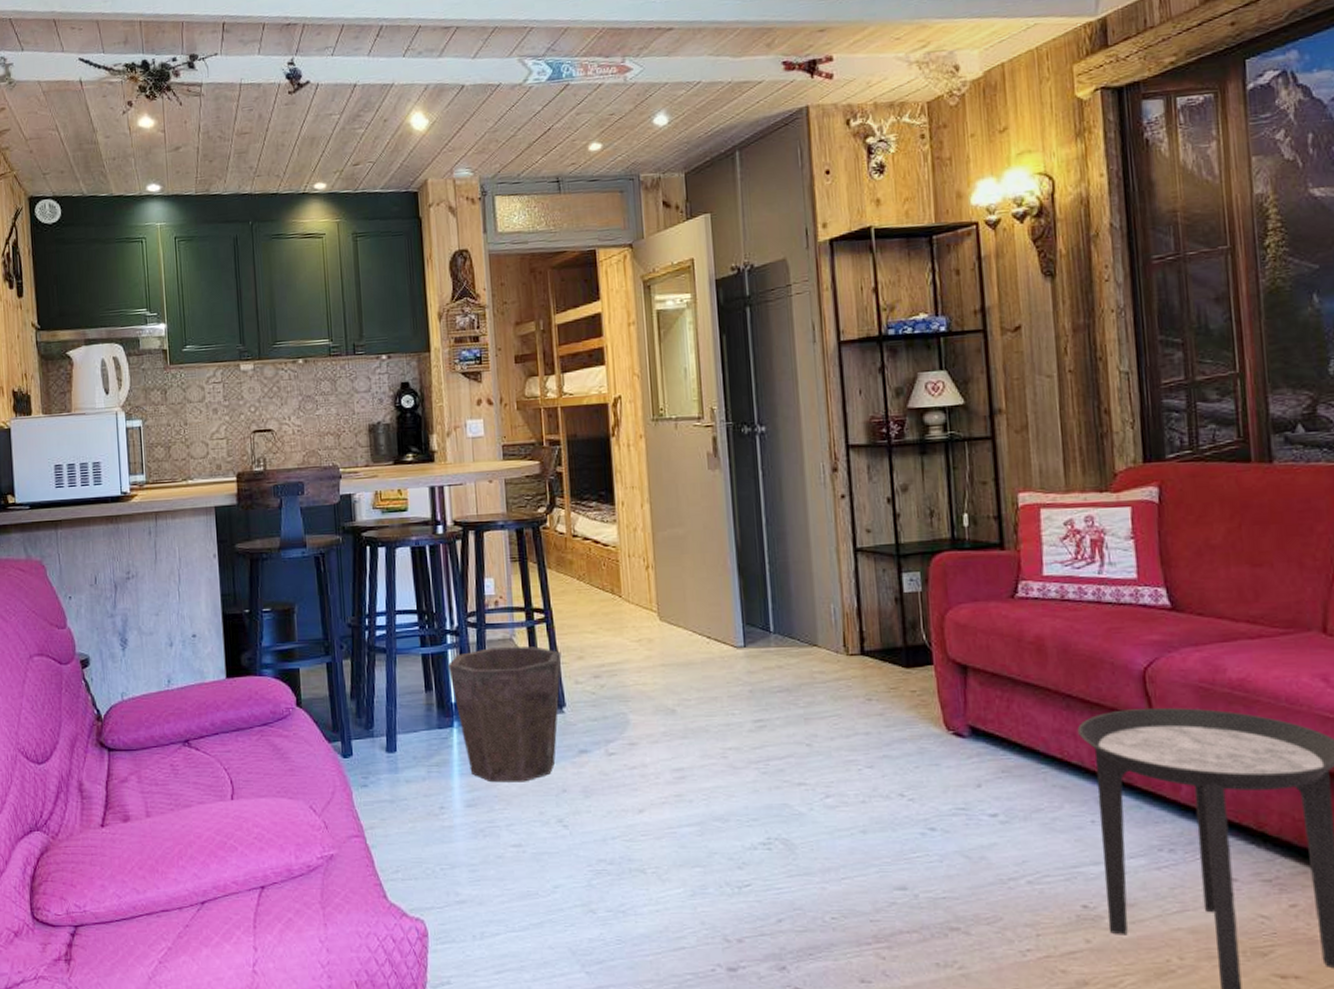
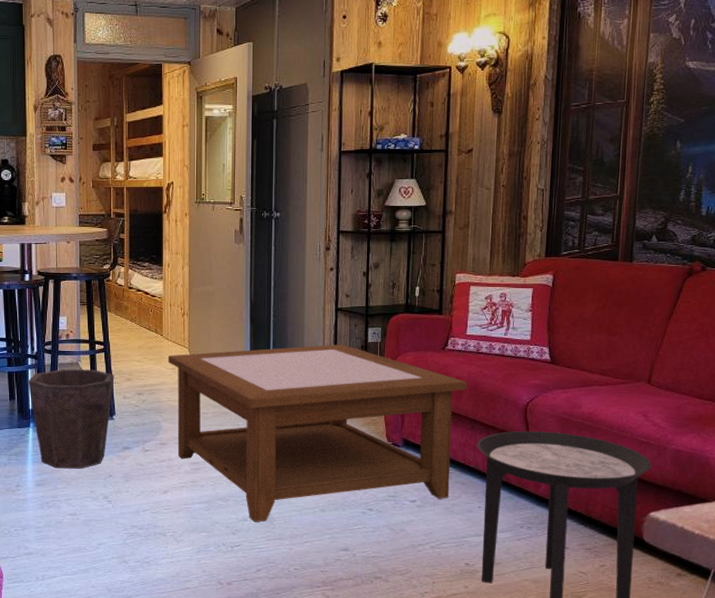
coffee table: none [630,597,1054,850] -> present [168,344,467,522]

